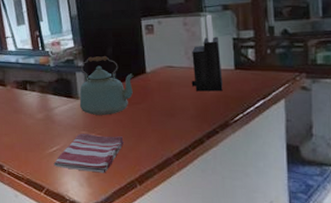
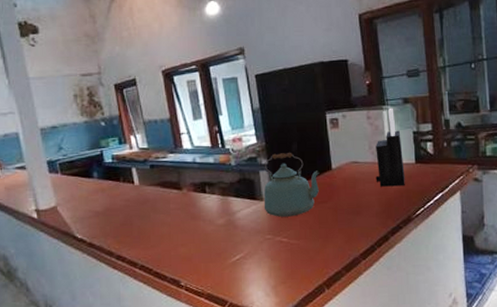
dish towel: present [53,134,124,173] -> none [237,238,311,280]

